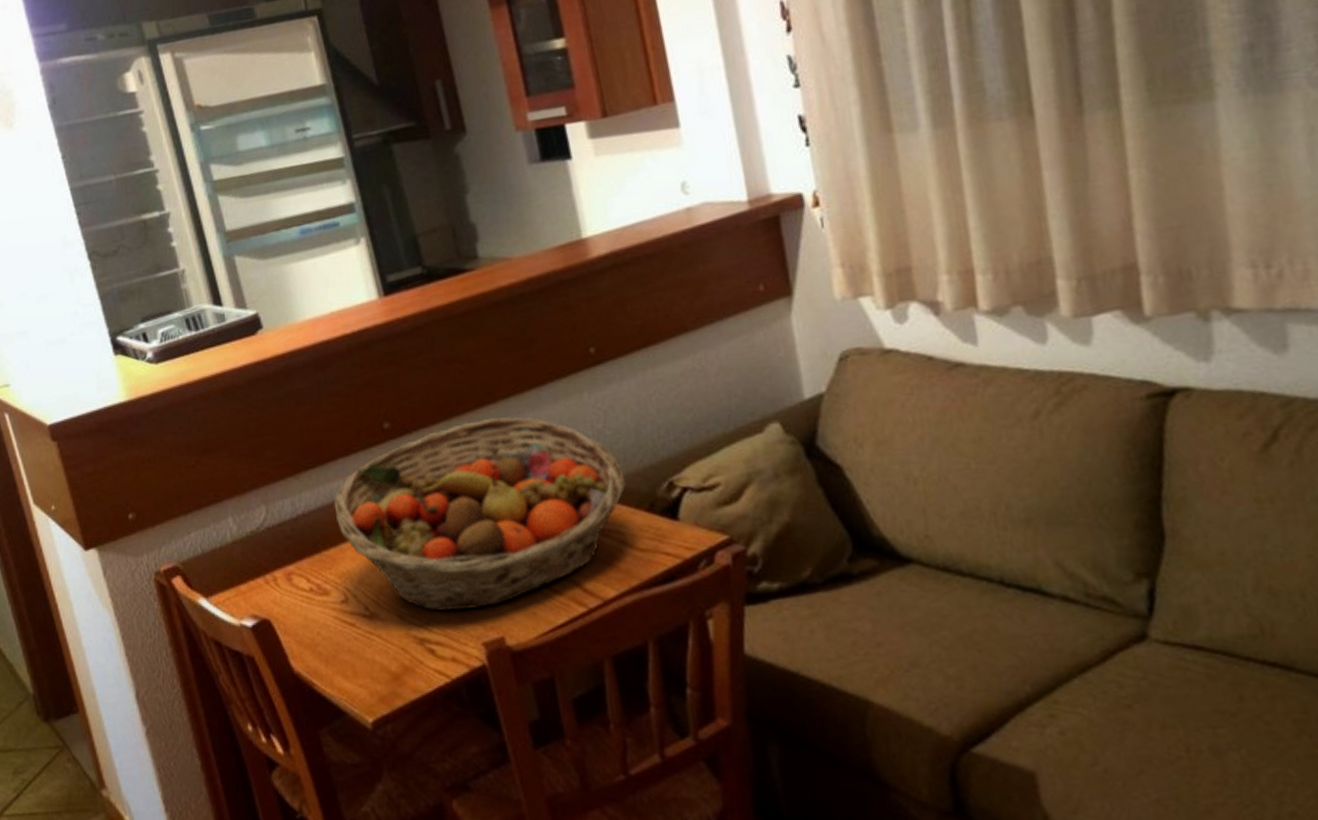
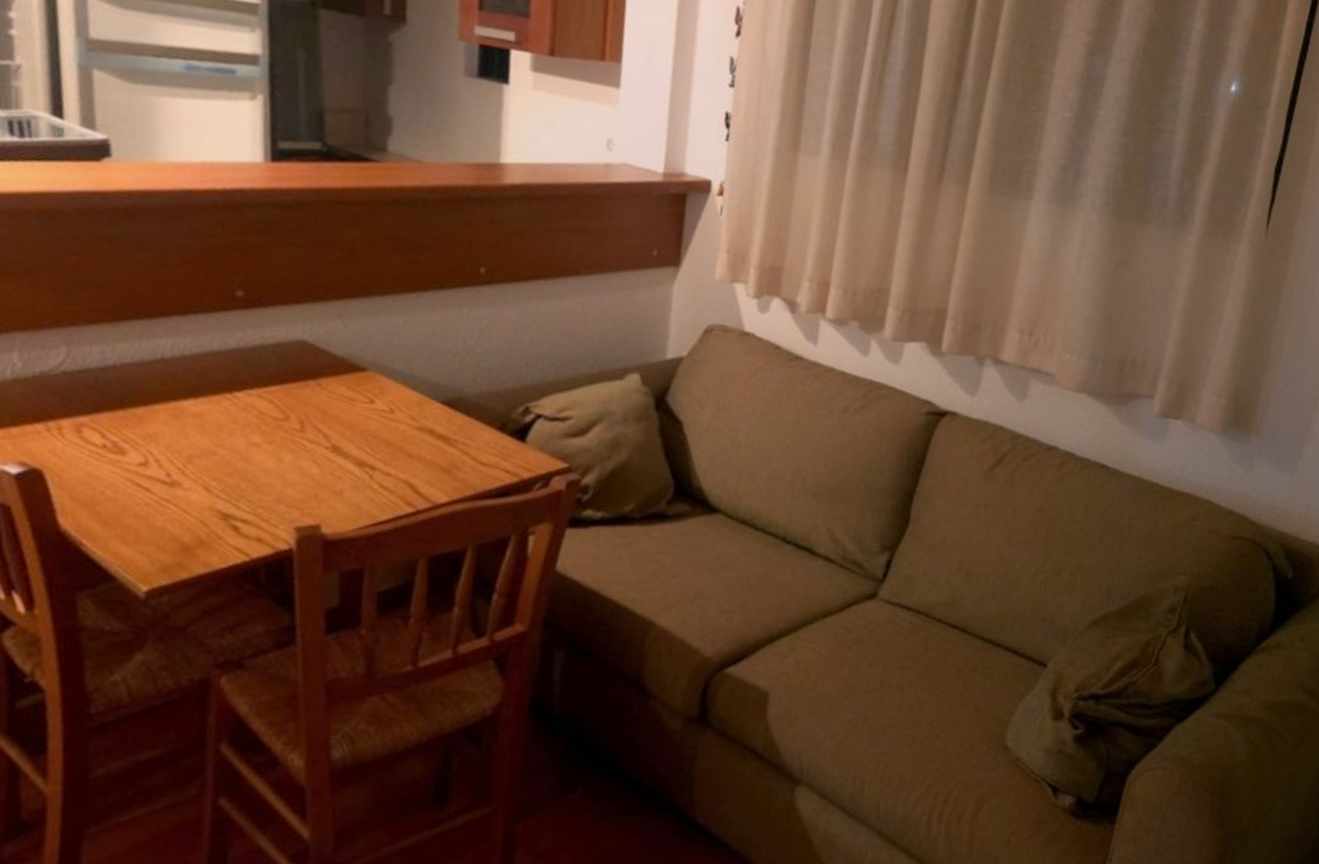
fruit basket: present [333,416,626,612] -> none [154,310,484,495]

